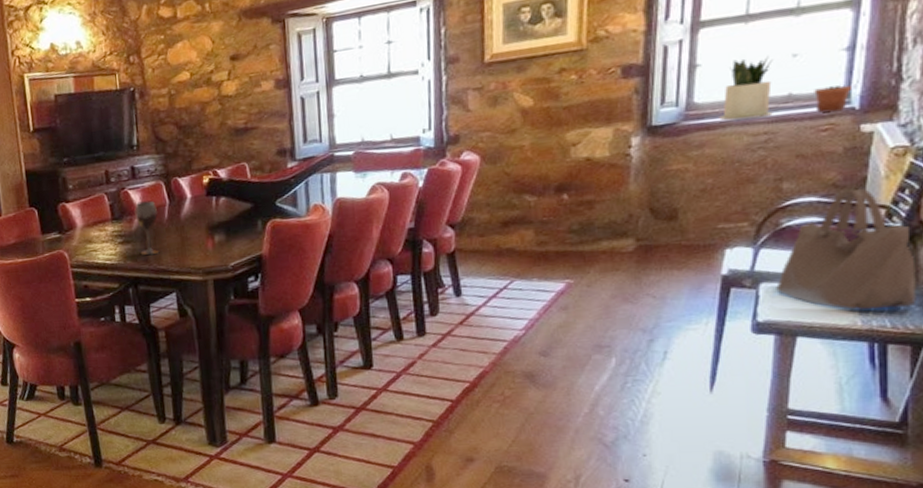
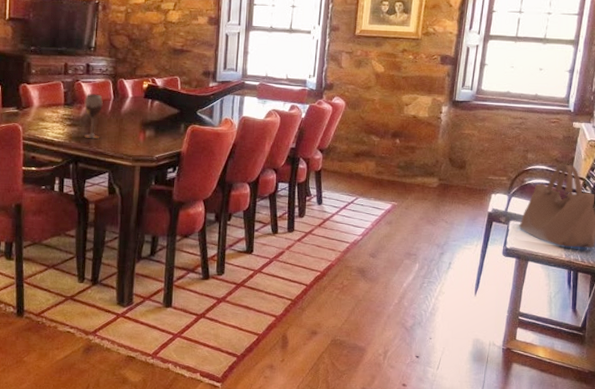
planter: present [719,56,773,121] -> none [495,65,528,108]
planter: present [814,85,851,114] -> none [550,94,570,111]

